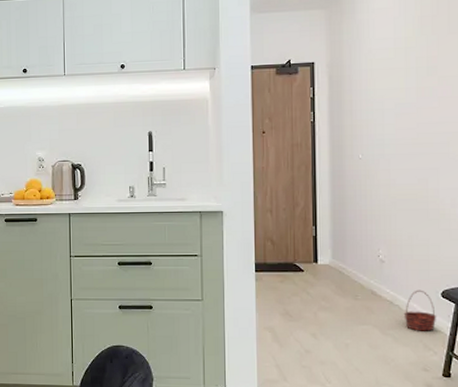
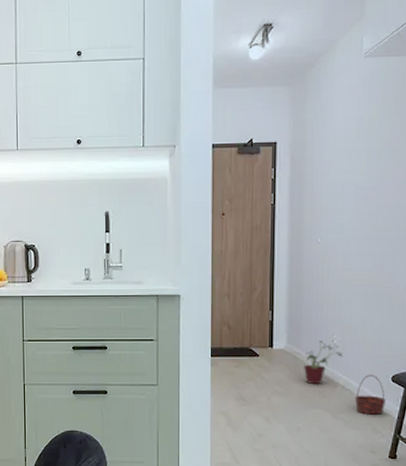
potted plant: none [350,256,389,299] -> present [304,340,343,384]

